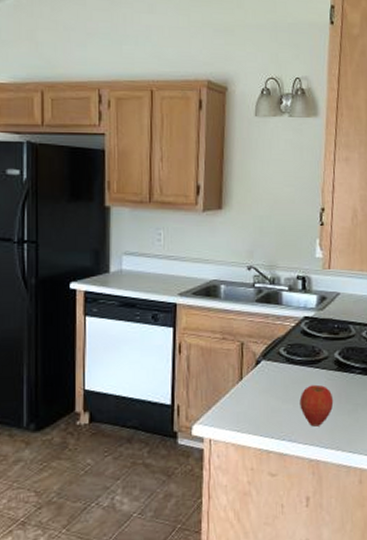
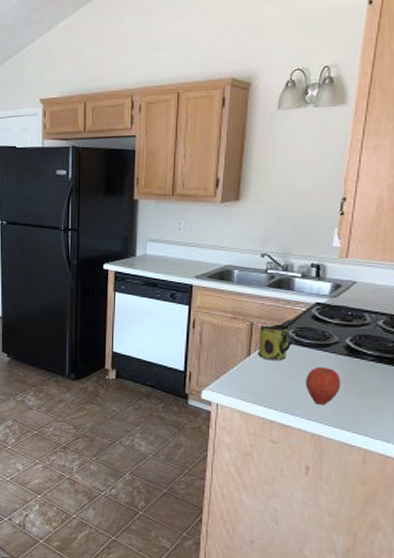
mug: none [249,342,285,383] -> present [257,324,294,361]

